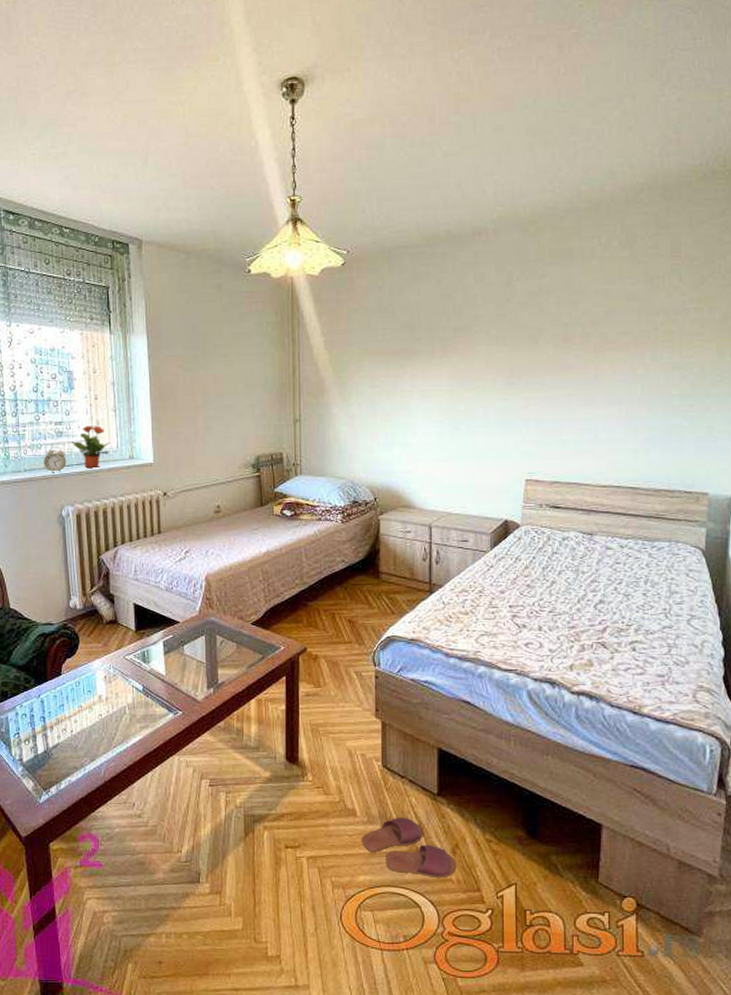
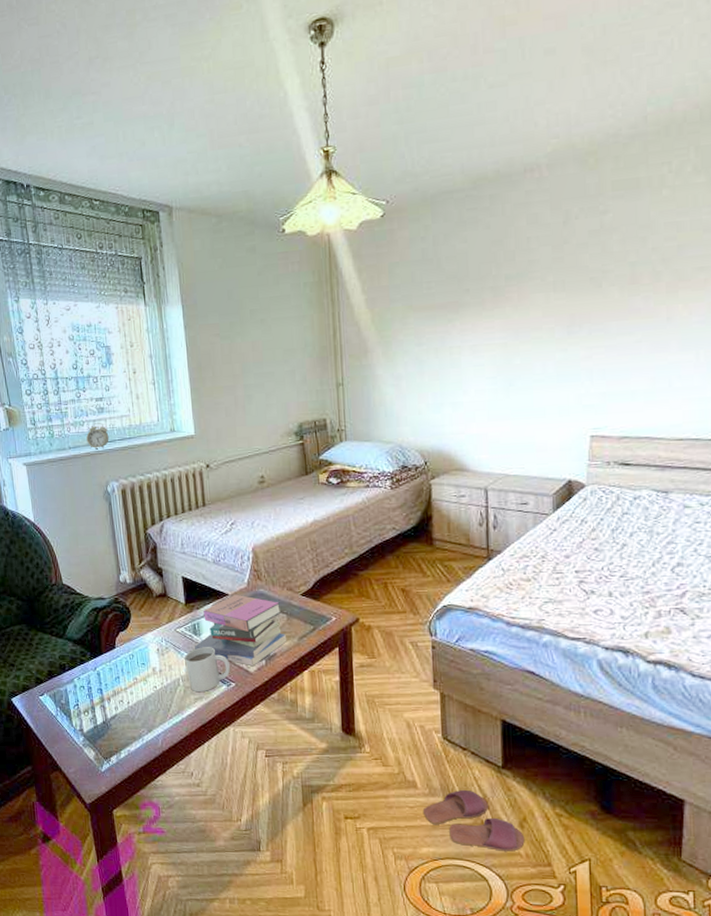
potted plant: present [71,425,111,469] -> none [112,399,151,444]
mug: none [132,675,179,721] -> present [185,647,231,693]
books: none [143,622,236,695] -> present [195,594,287,667]

